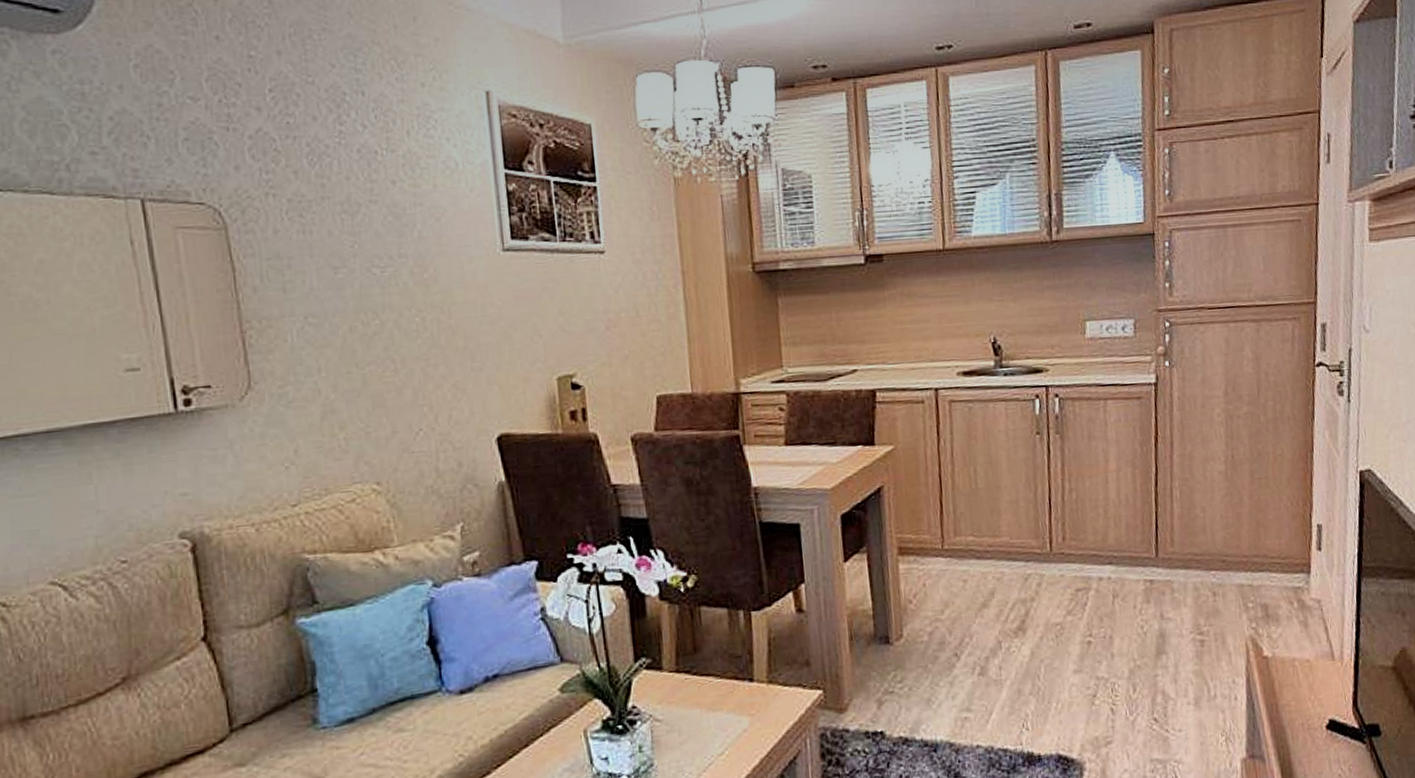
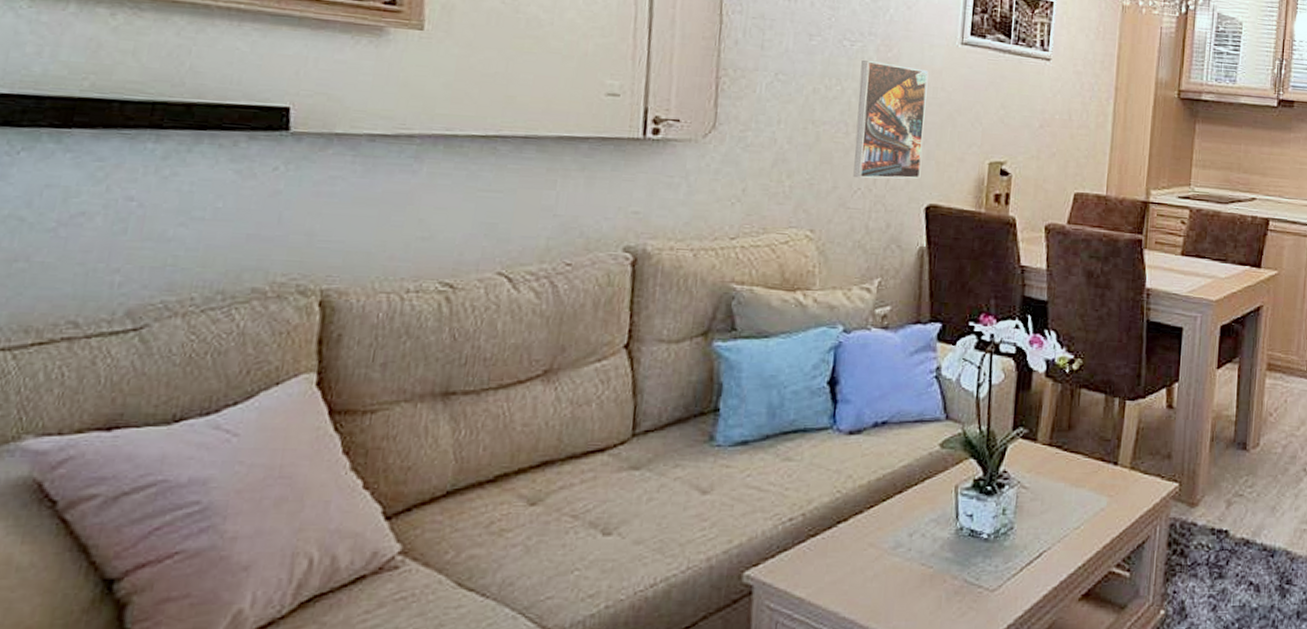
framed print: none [397,285,485,418] -> present [853,60,929,179]

